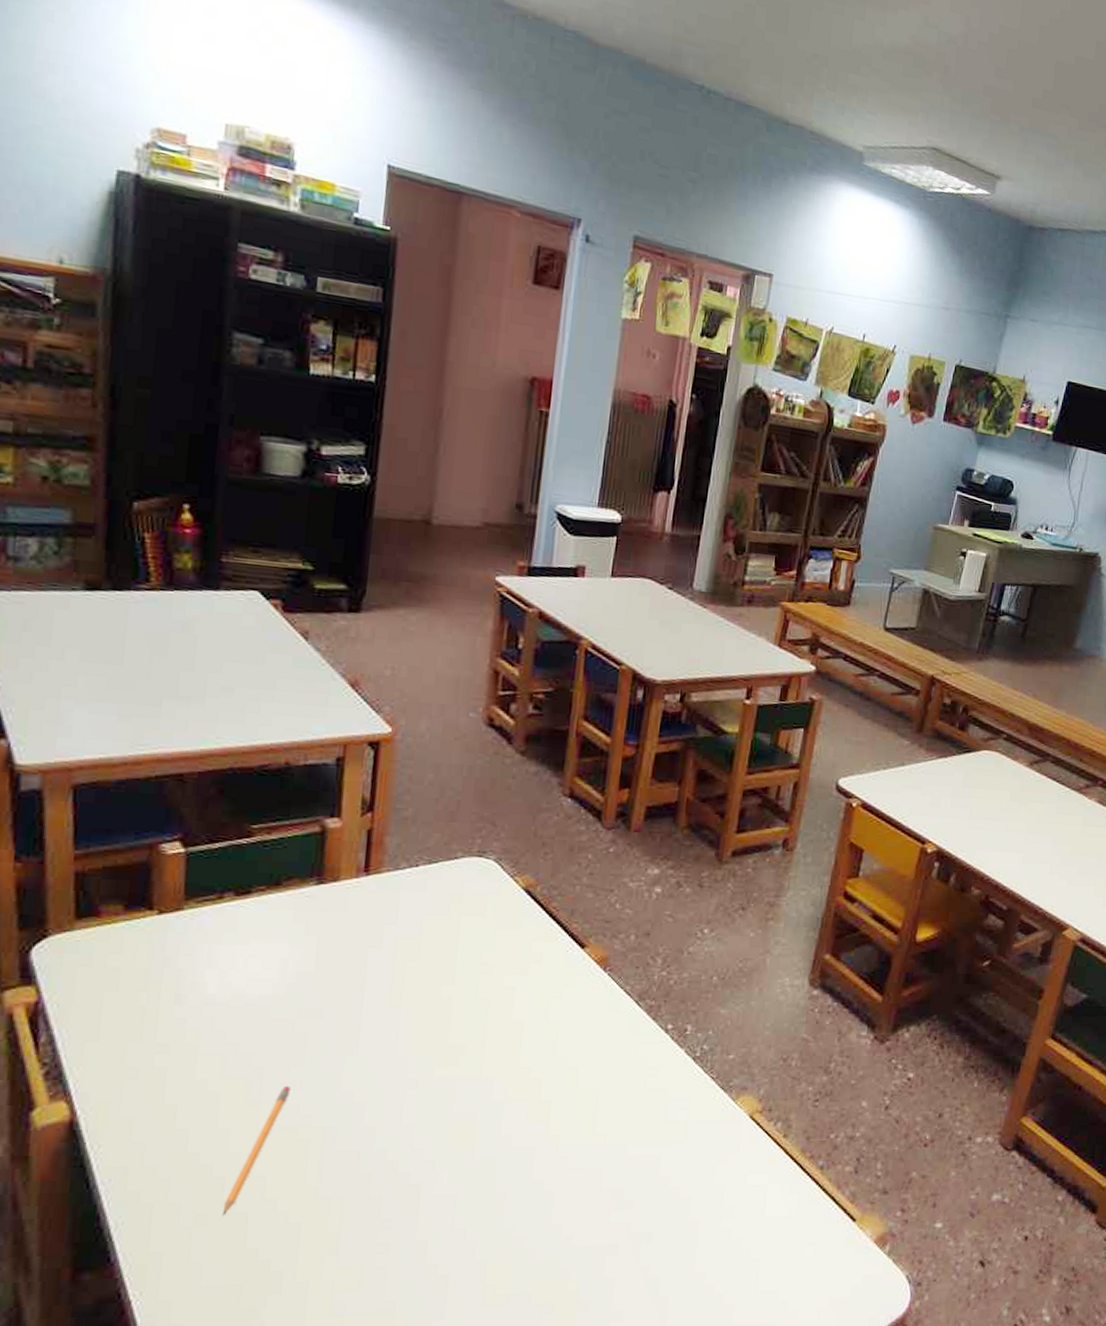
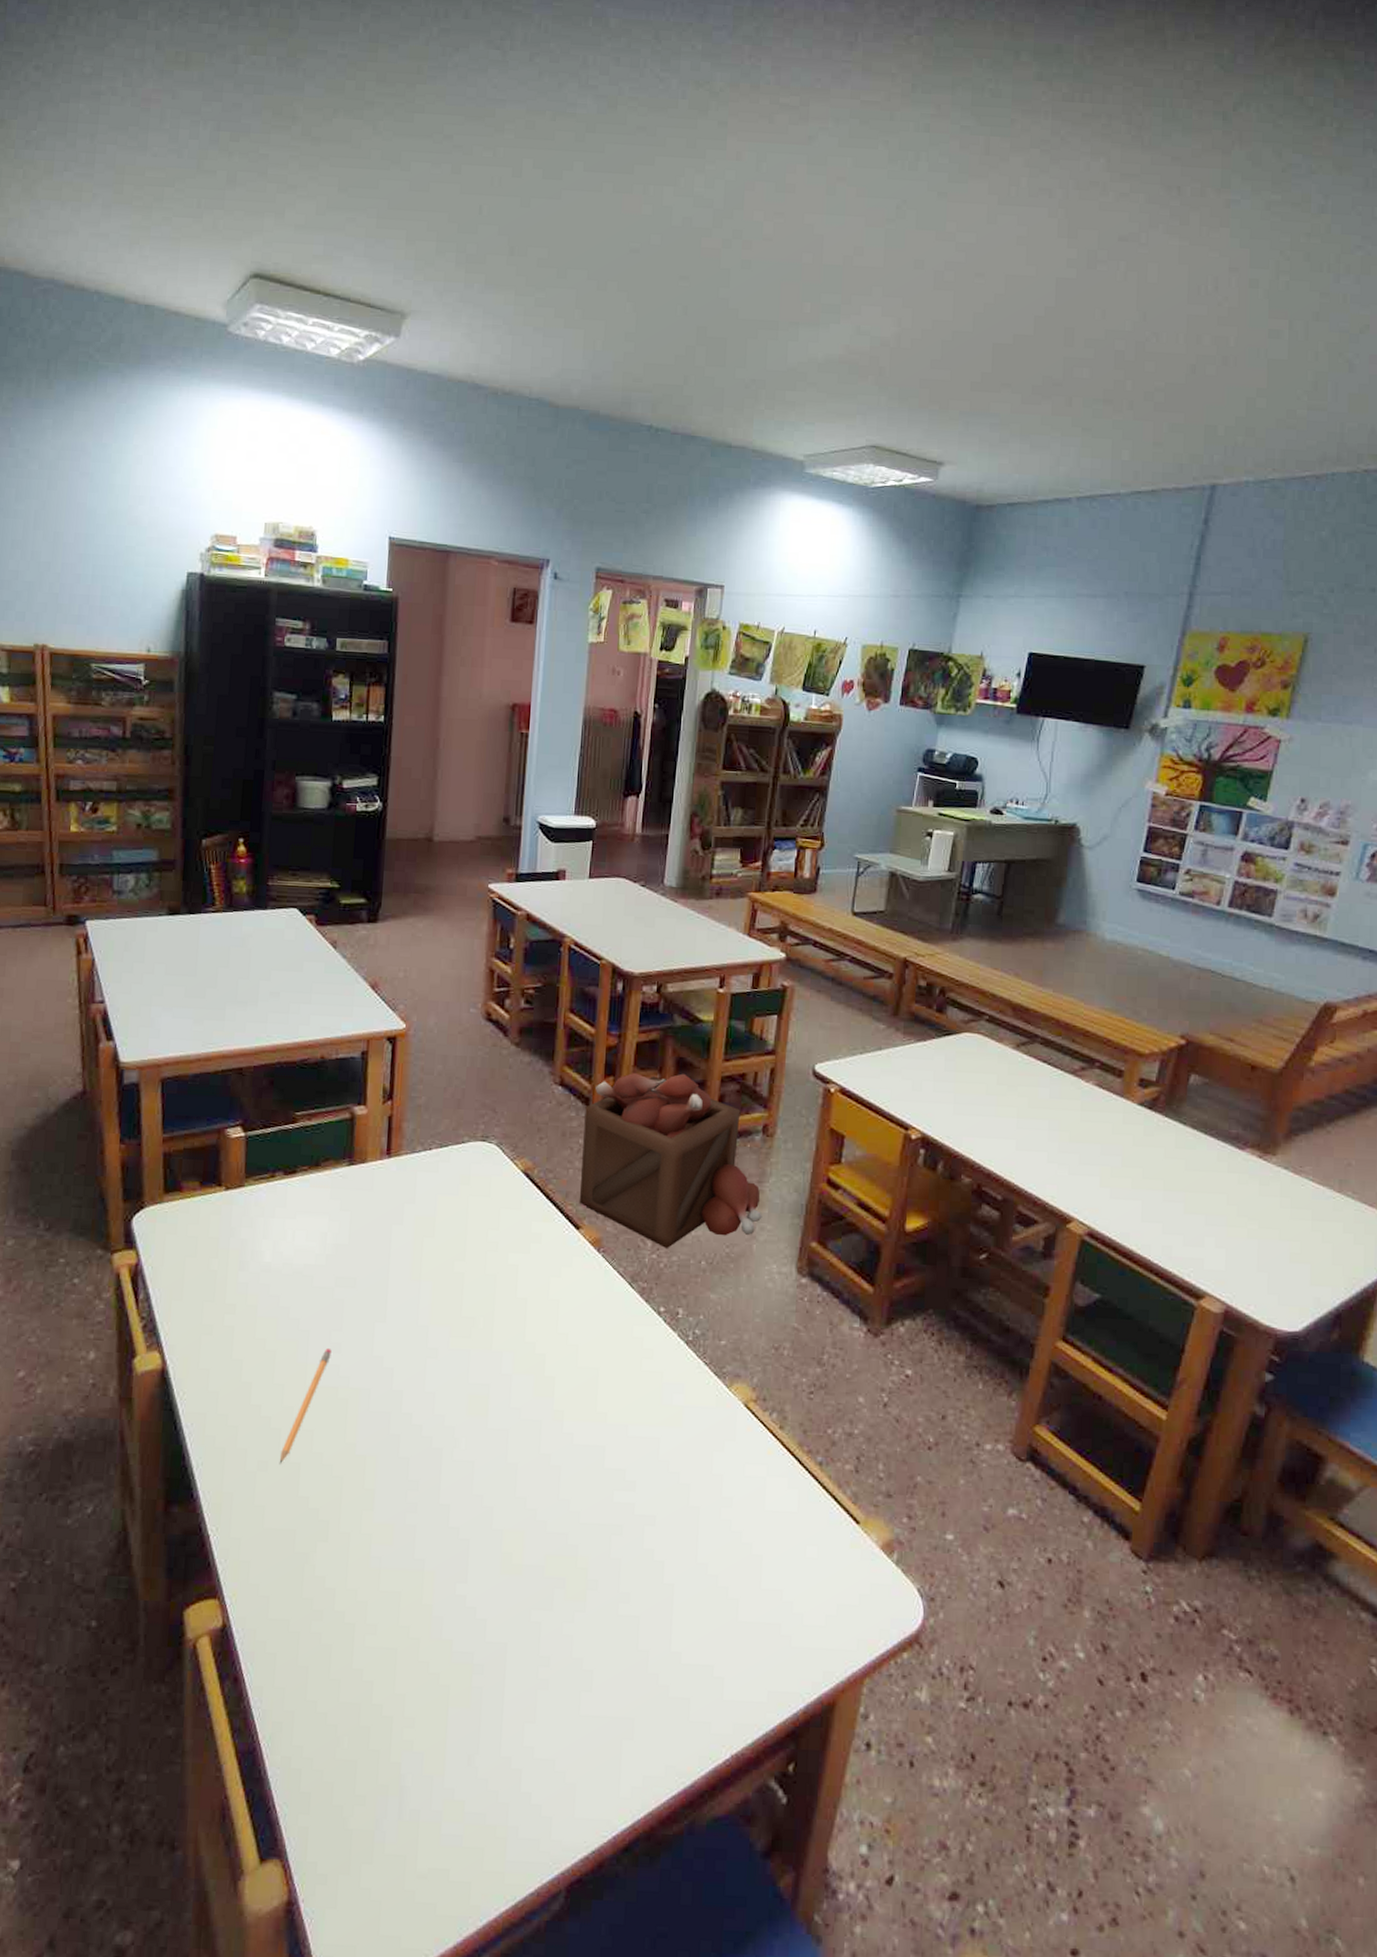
toy box: none [586,784,778,966] -> present [580,1072,762,1249]

